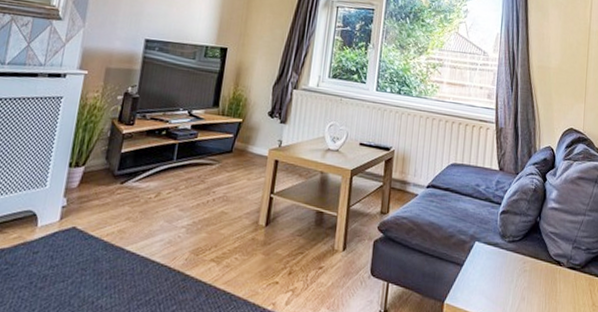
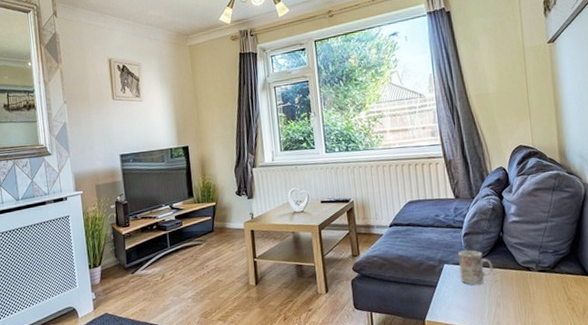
mug: none [489,230,525,272] -> present [458,250,494,285]

